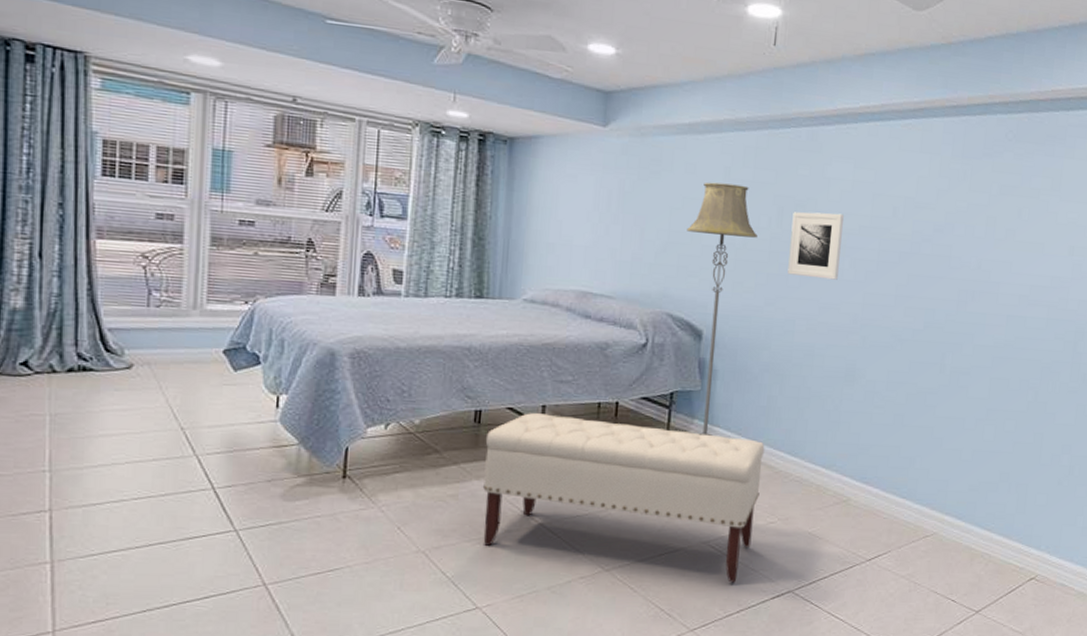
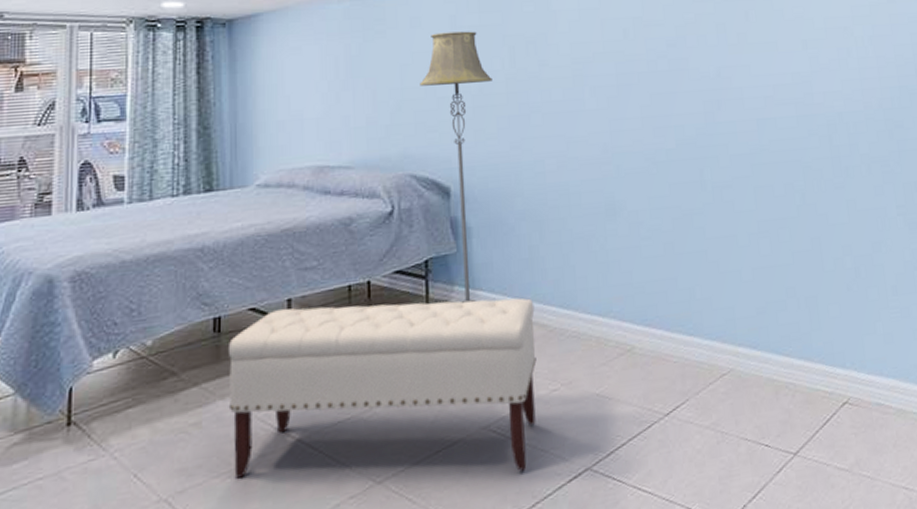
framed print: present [787,212,844,280] -> none [524,43,580,114]

